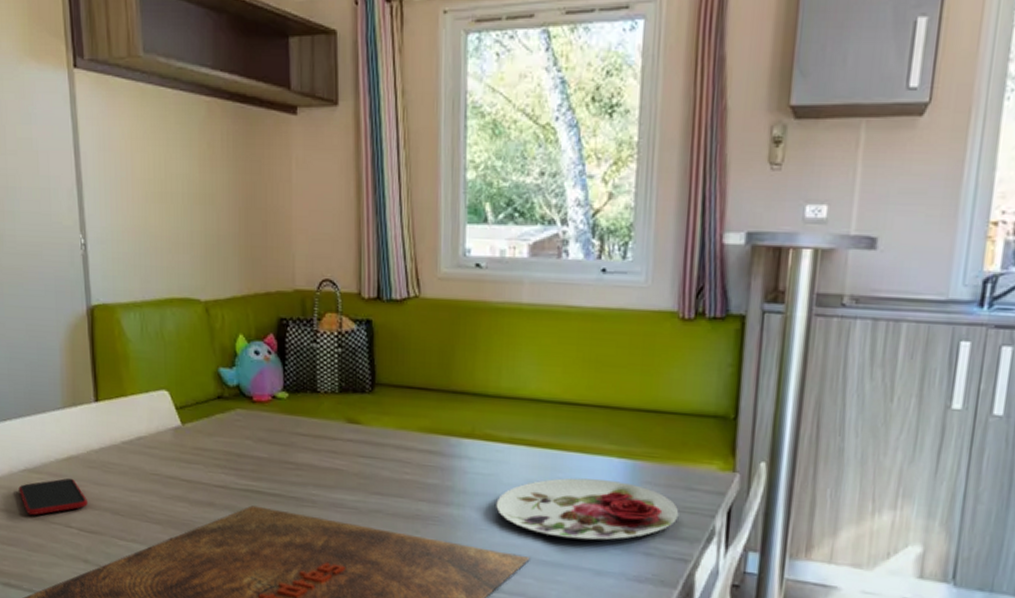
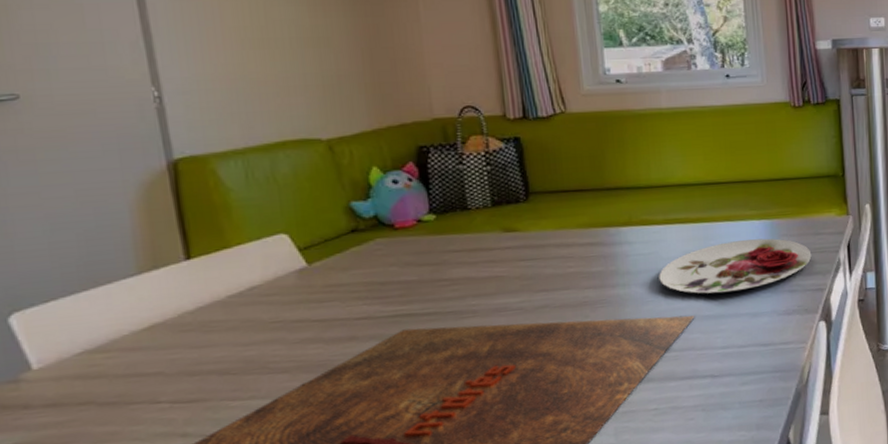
smartphone: present [18,478,89,516] -> none [73,348,184,403]

